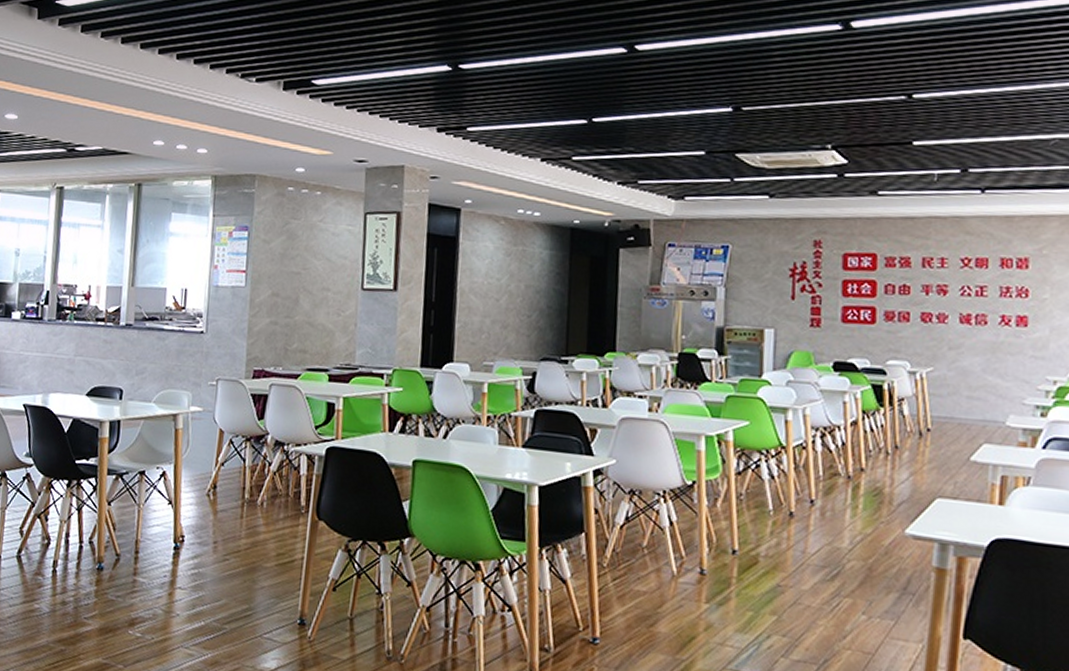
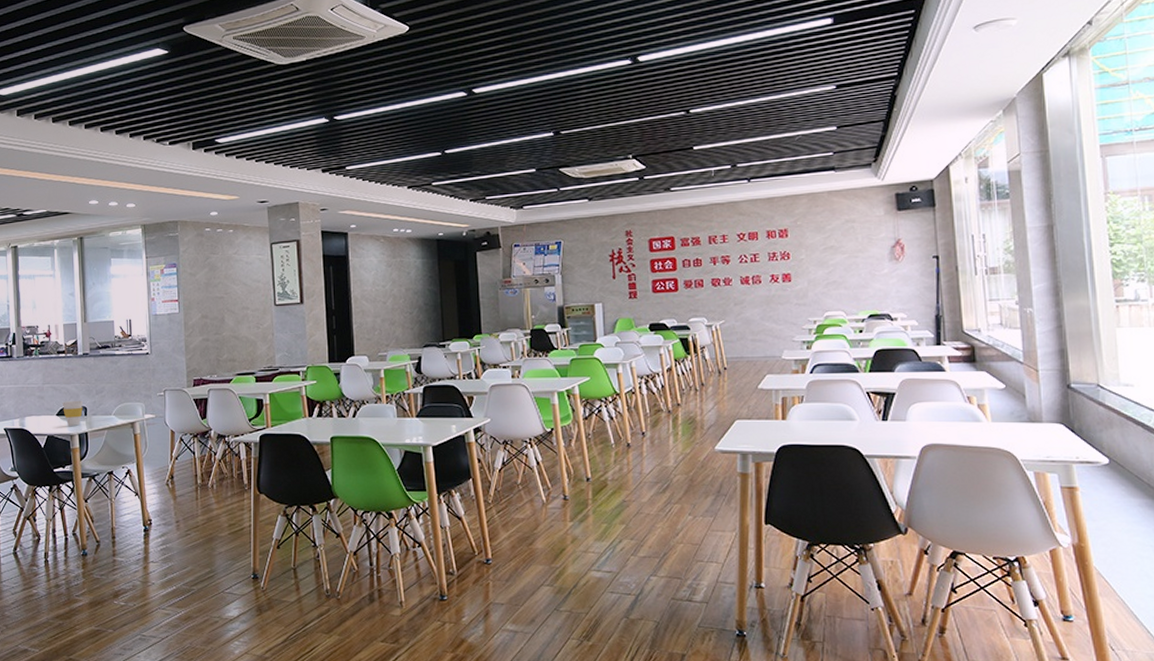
cup: none [94,379,119,411] -> present [62,400,83,427]

